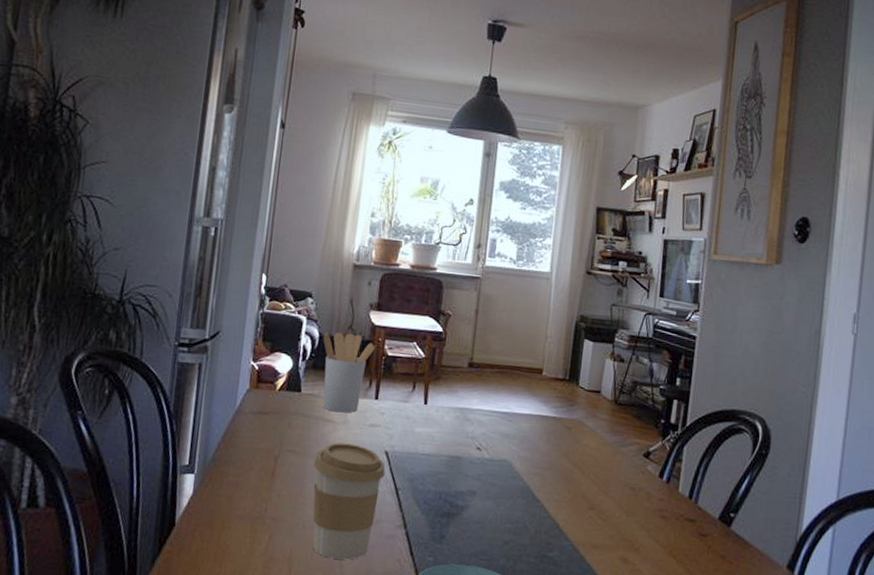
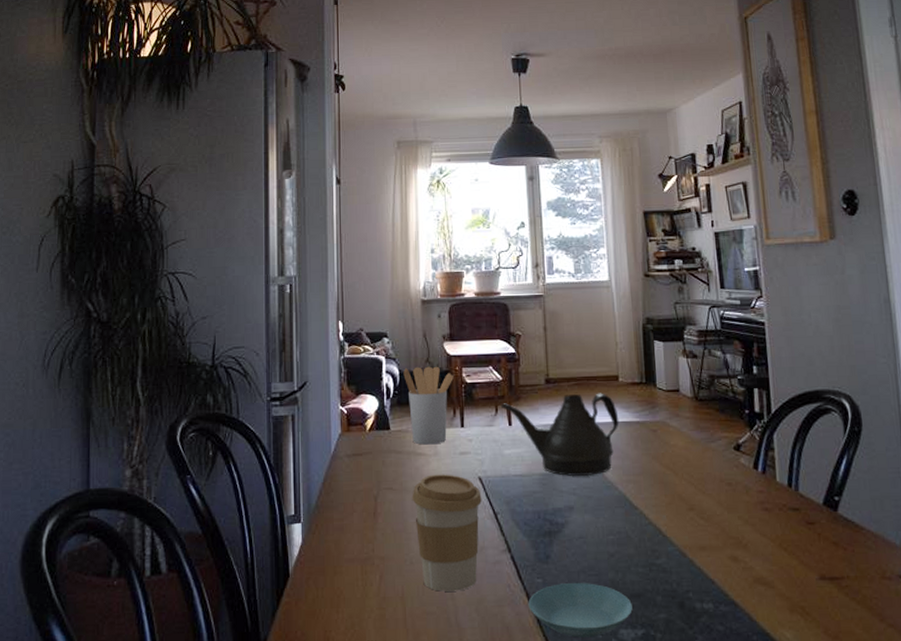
teapot: none [418,381,536,464] -> present [500,393,619,476]

